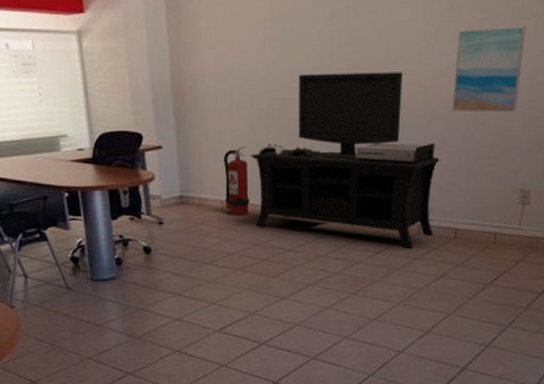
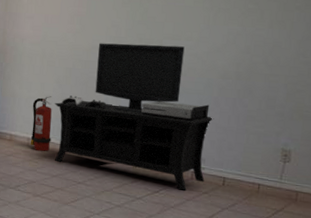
wall art: present [452,26,527,112] -> none [225,16,291,85]

